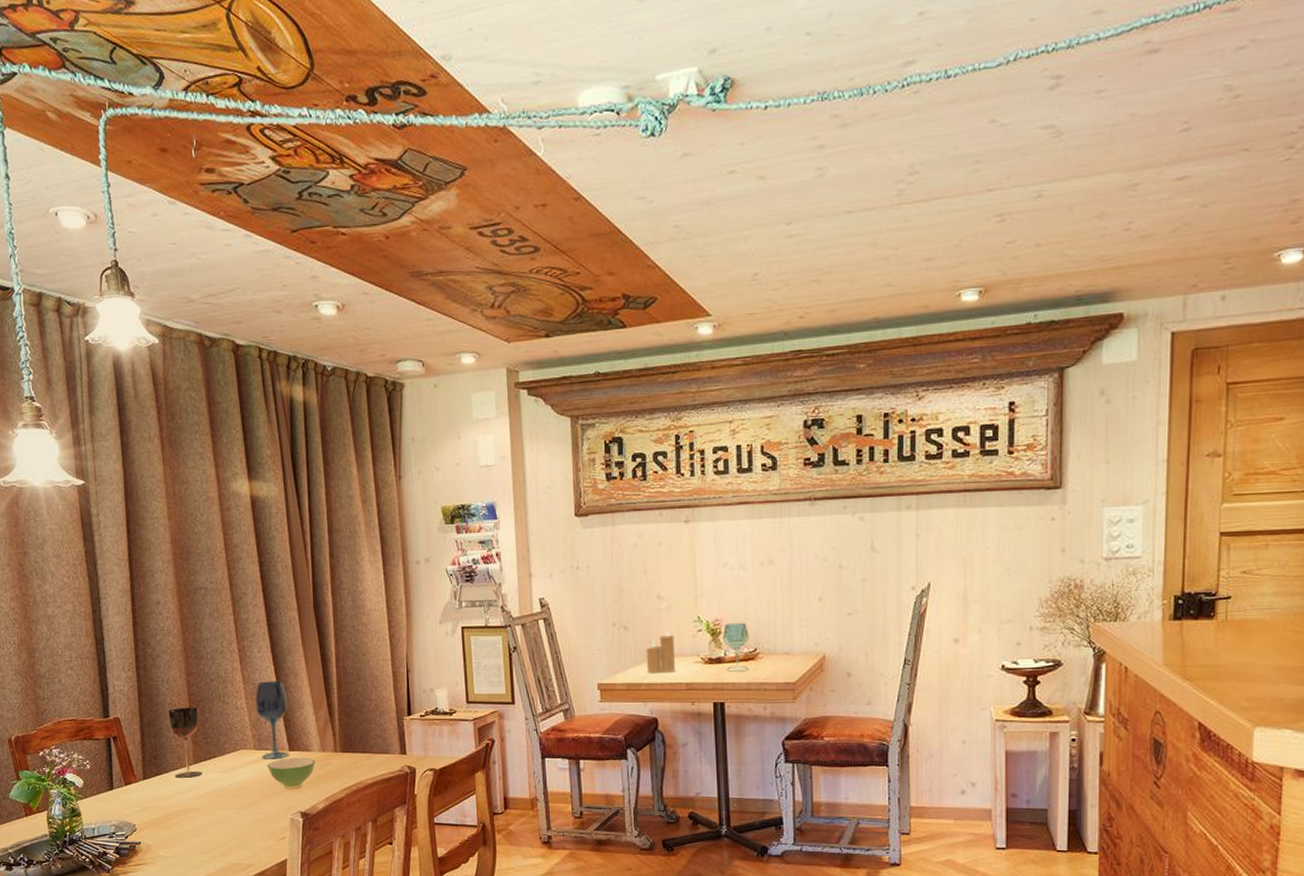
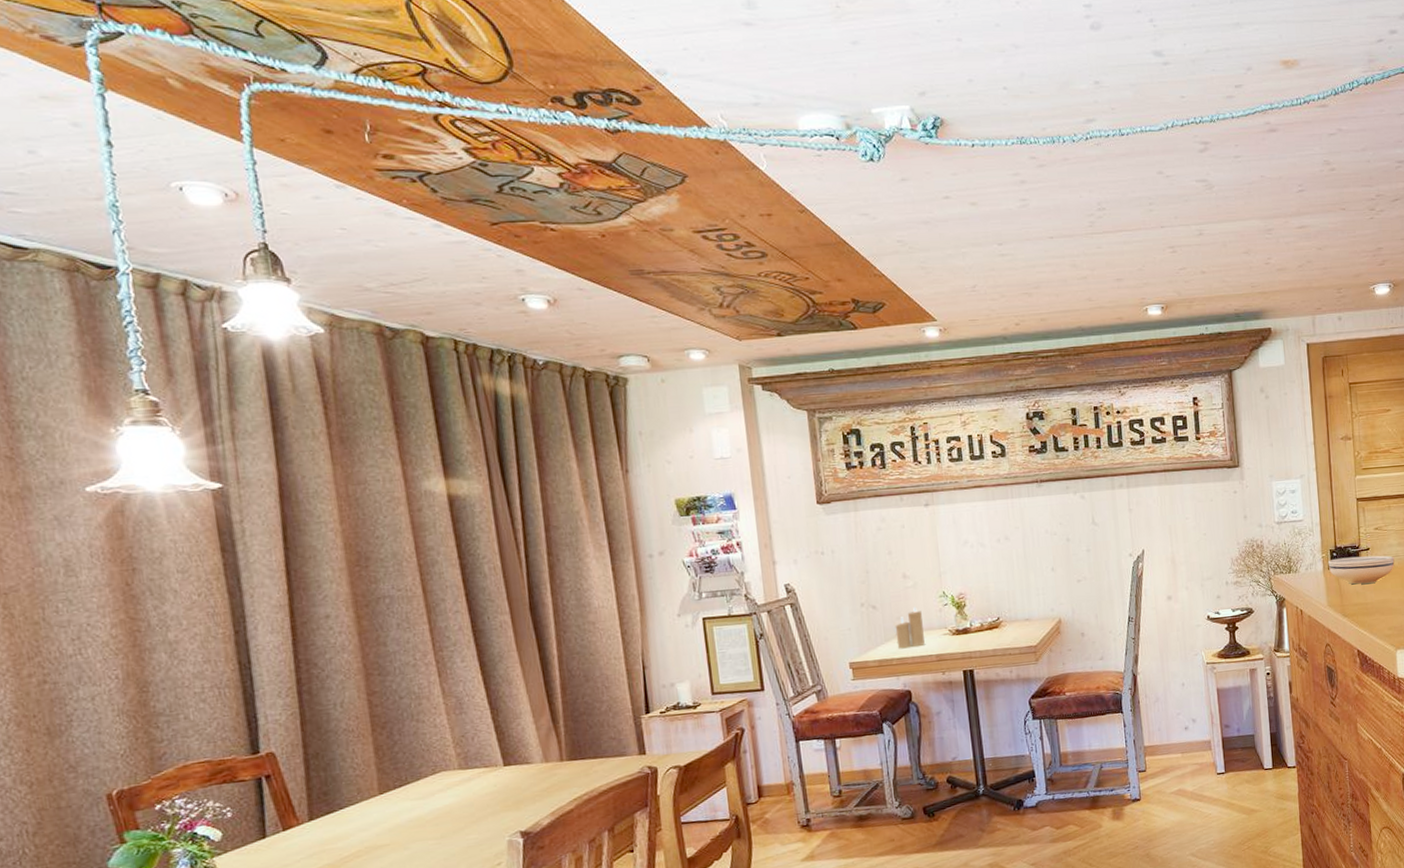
wineglass: present [168,707,203,778] -> none [343,730,391,814]
wineglass: present [255,680,289,759] -> none [459,690,504,779]
bowl: present [267,757,315,790] -> none [476,771,537,810]
wine glass: present [722,622,750,672] -> none [967,594,993,641]
bowl: none [1170,605,1266,641] -> present [1328,555,1395,585]

